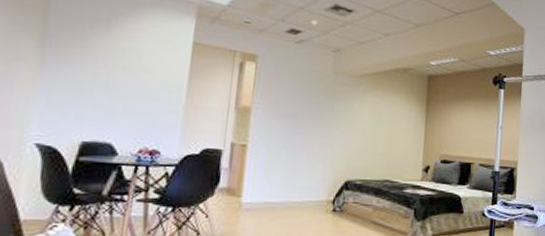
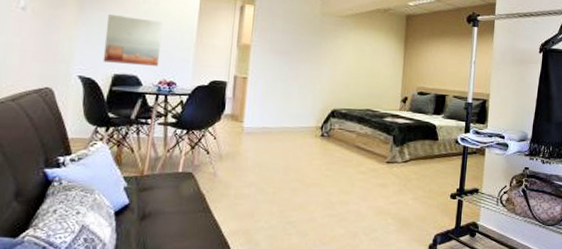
wall art: none [67,70,146,132] -> present [102,15,163,66]

